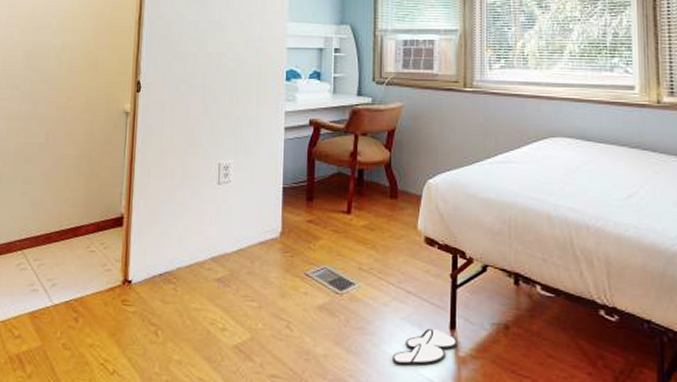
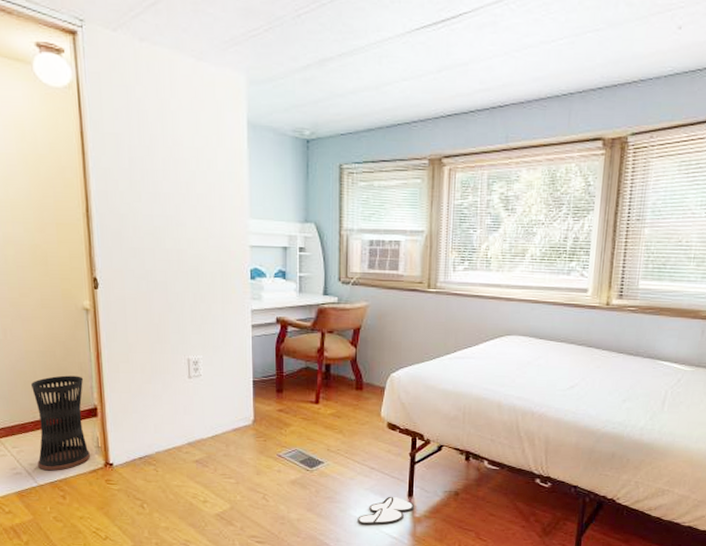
umbrella stand: none [56,181,115,288] -> present [31,375,90,471]

